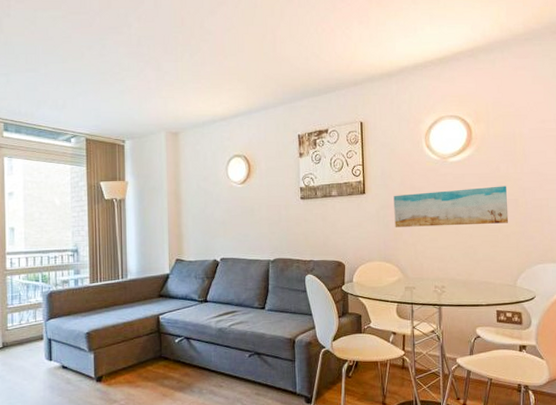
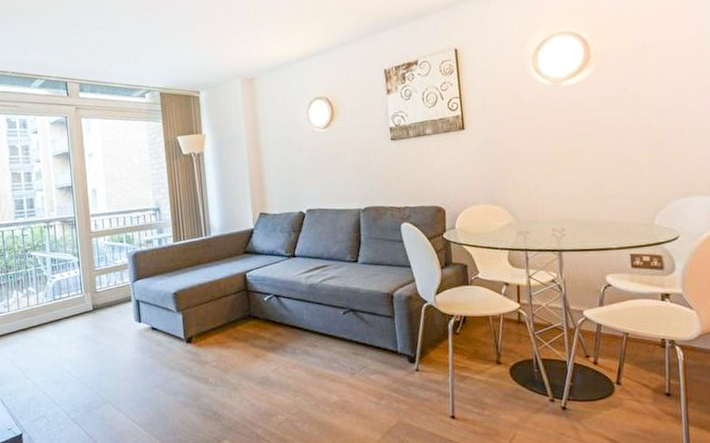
wall art: present [394,186,509,227] -> none [498,108,641,165]

